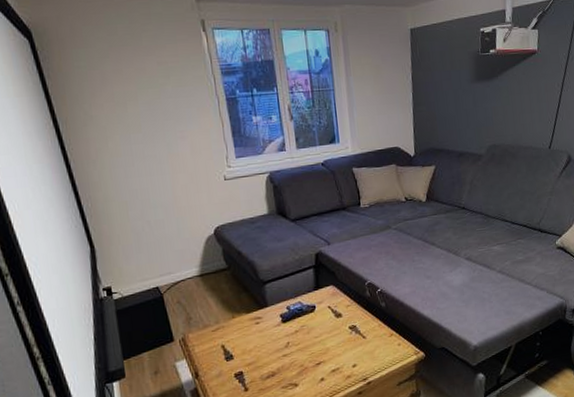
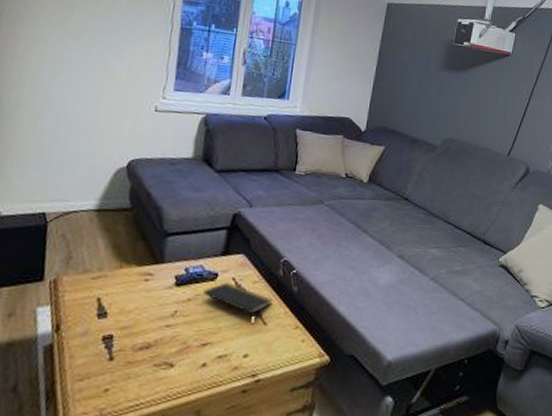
notepad: none [307,311,367,334] -> present [203,282,273,316]

